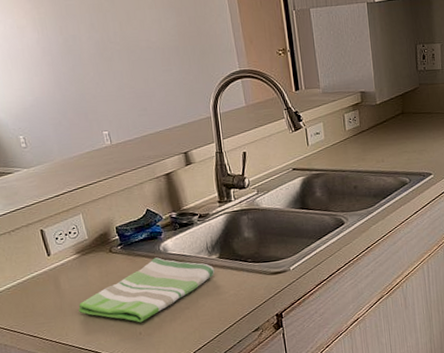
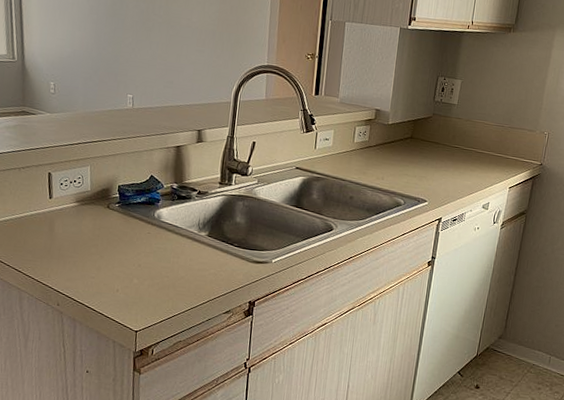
dish towel: present [78,257,215,323] -> none [65,222,201,281]

